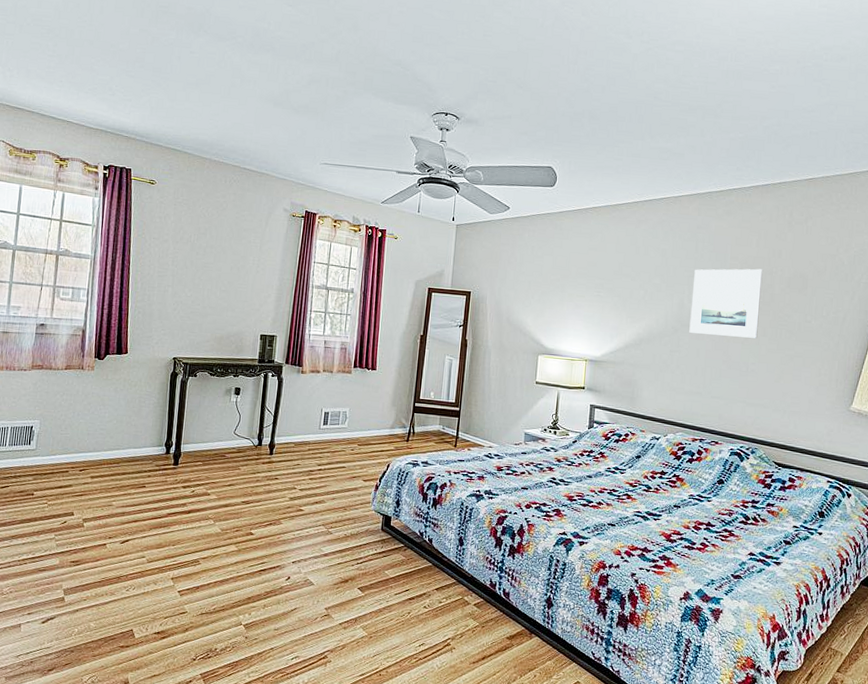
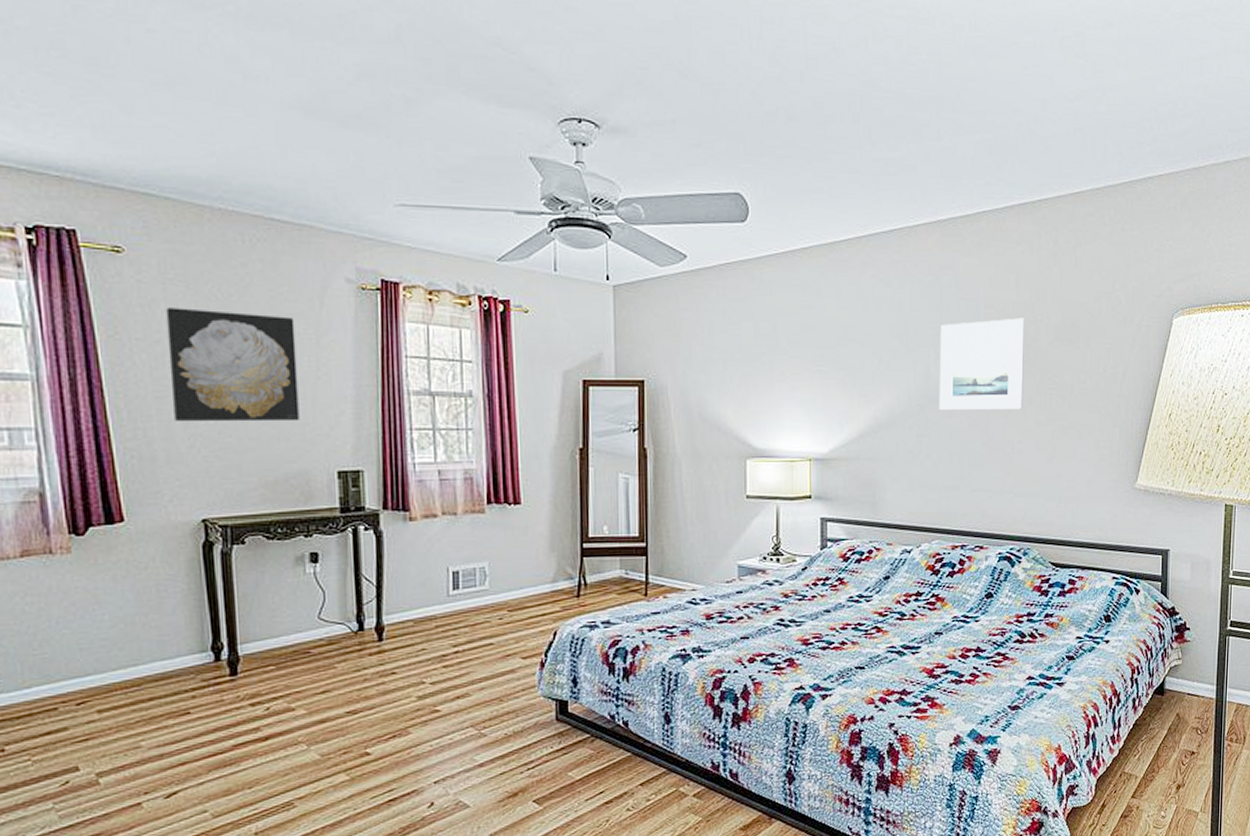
wall art: none [168,220,249,299] -> present [166,308,300,422]

